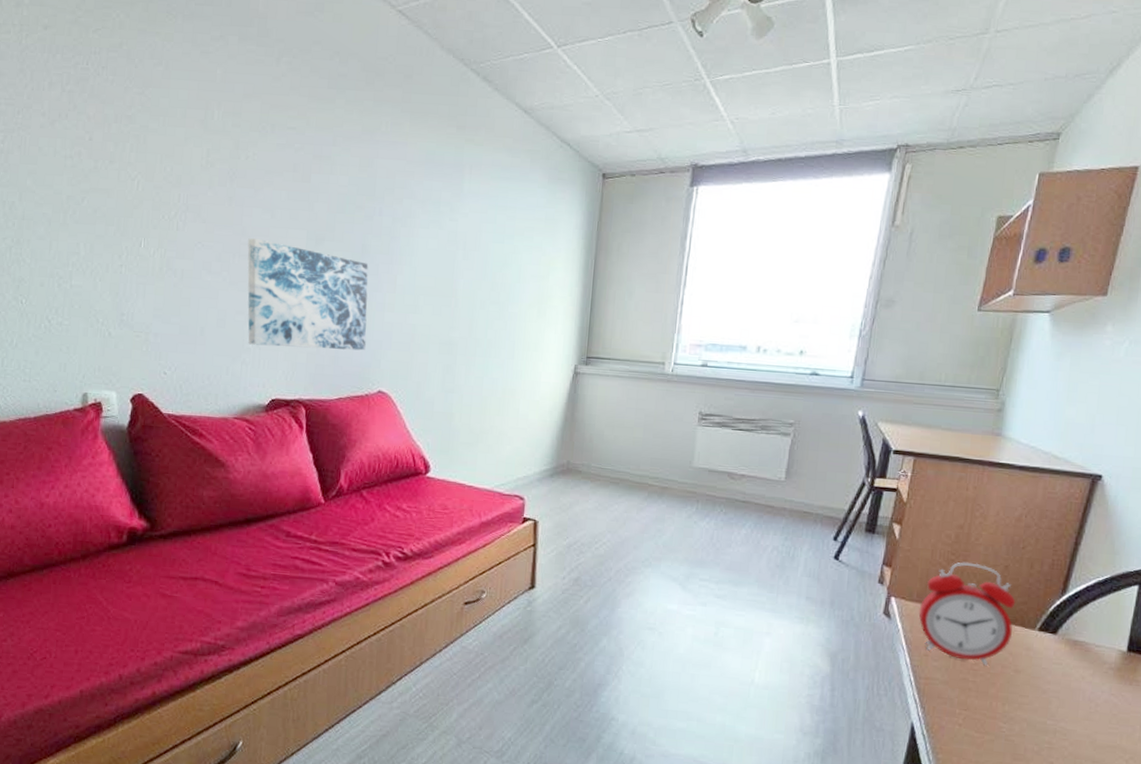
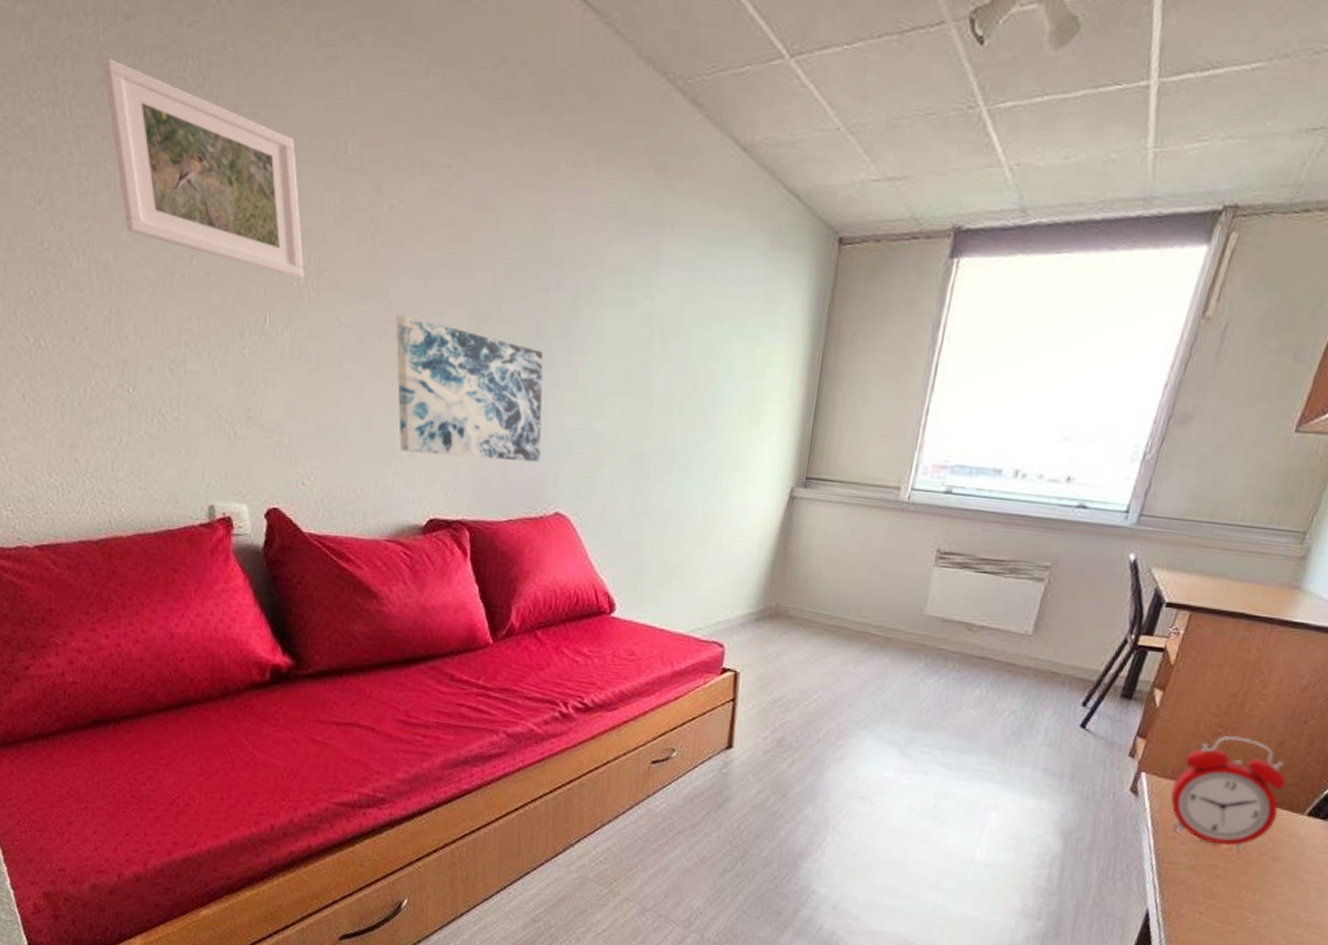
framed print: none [23,55,175,213] -> present [103,57,305,279]

